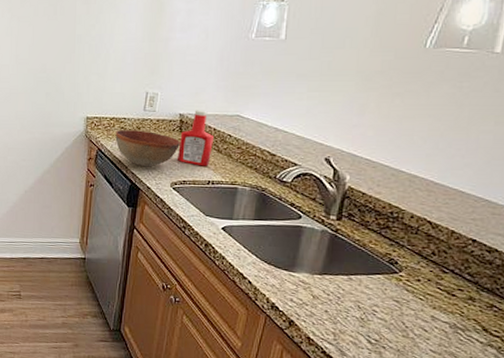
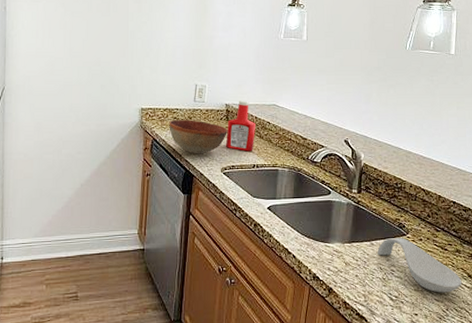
spoon rest: none [356,274,473,345] -> present [377,238,462,293]

